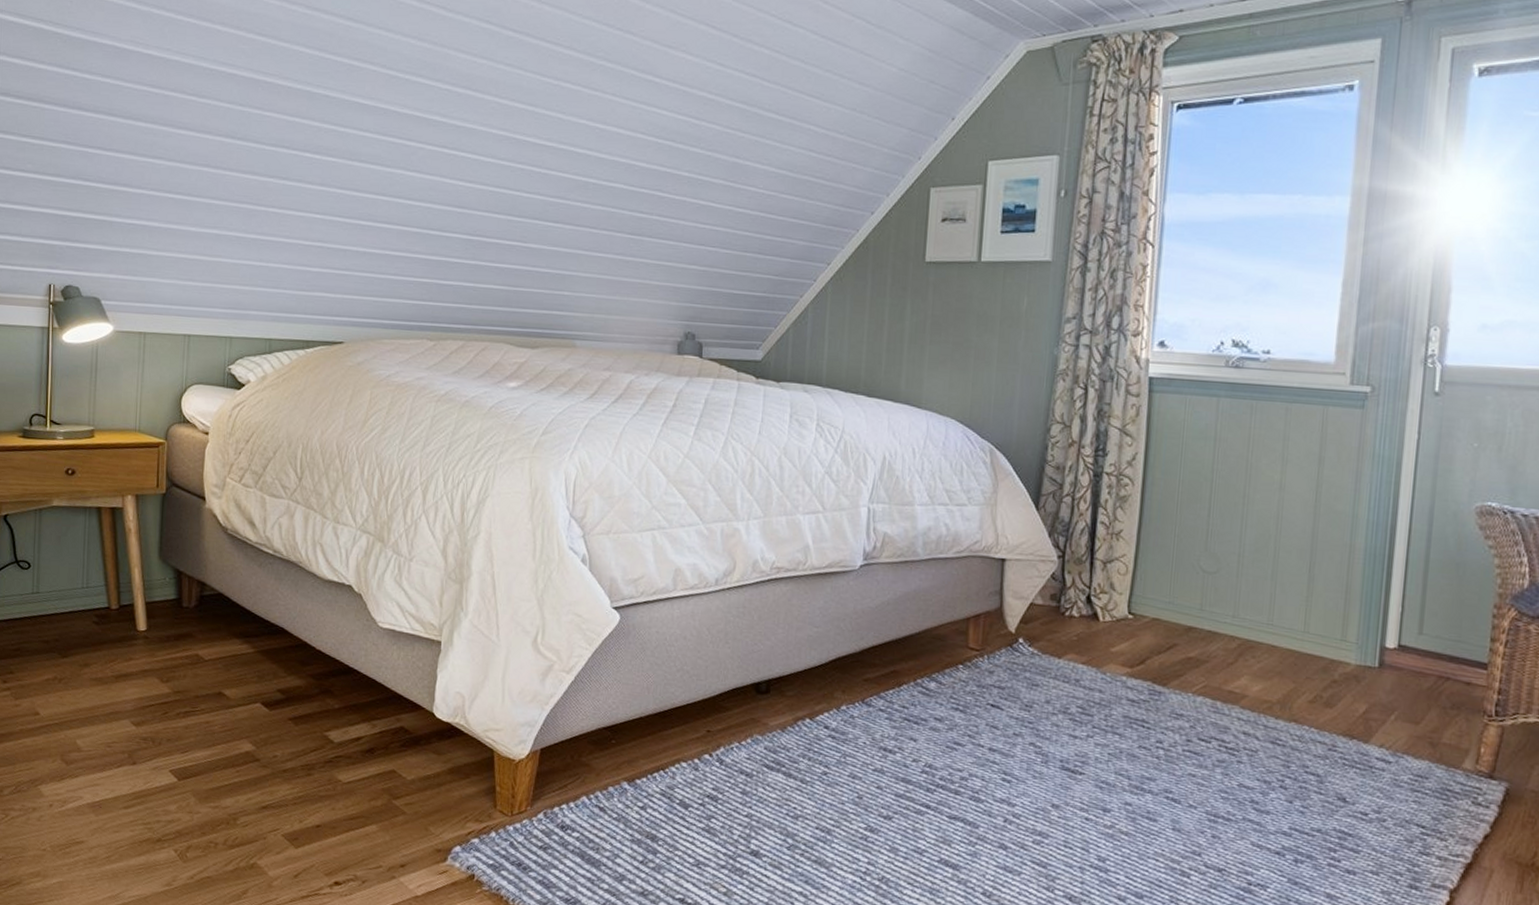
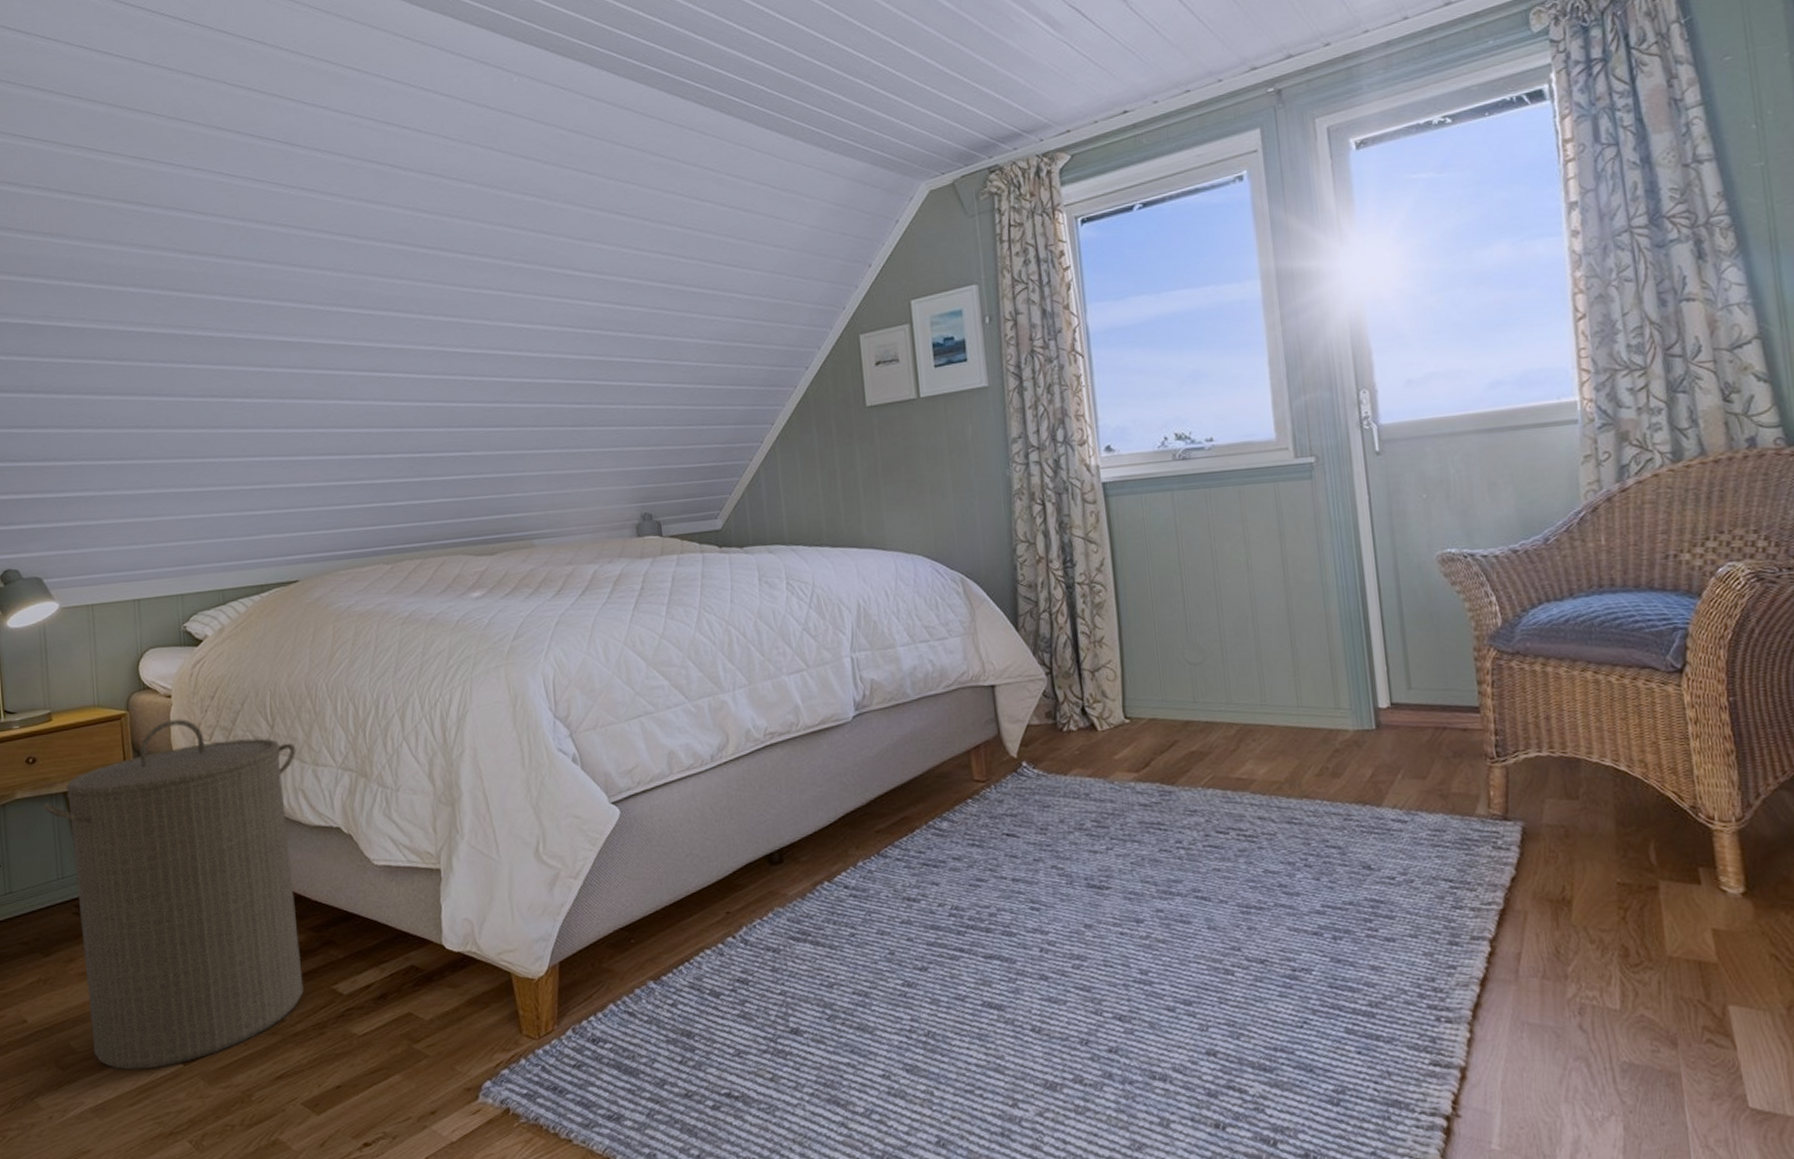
laundry hamper: none [75,455,320,779] -> present [42,719,304,1070]

